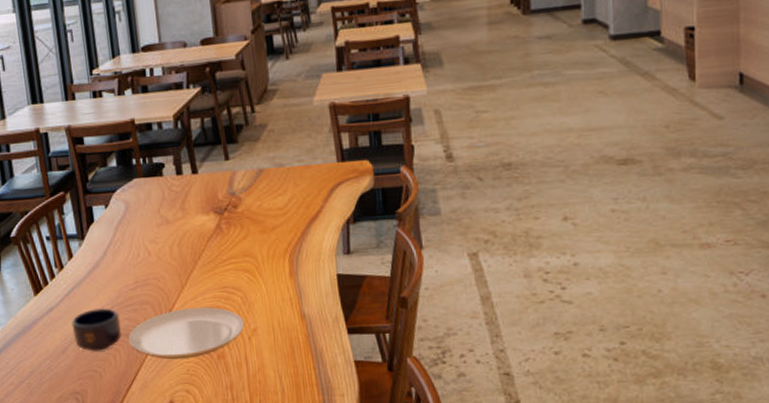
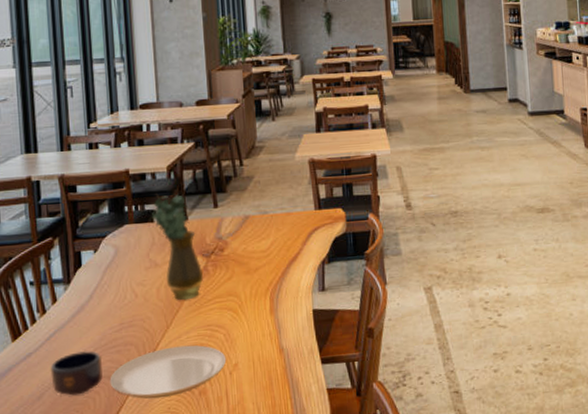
vase: none [159,143,218,260] -> present [151,192,204,300]

